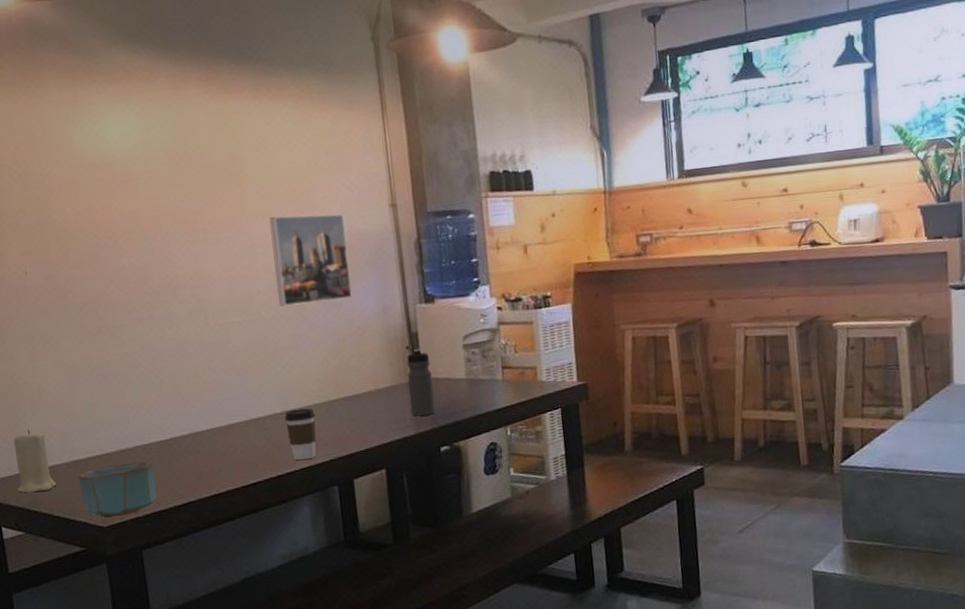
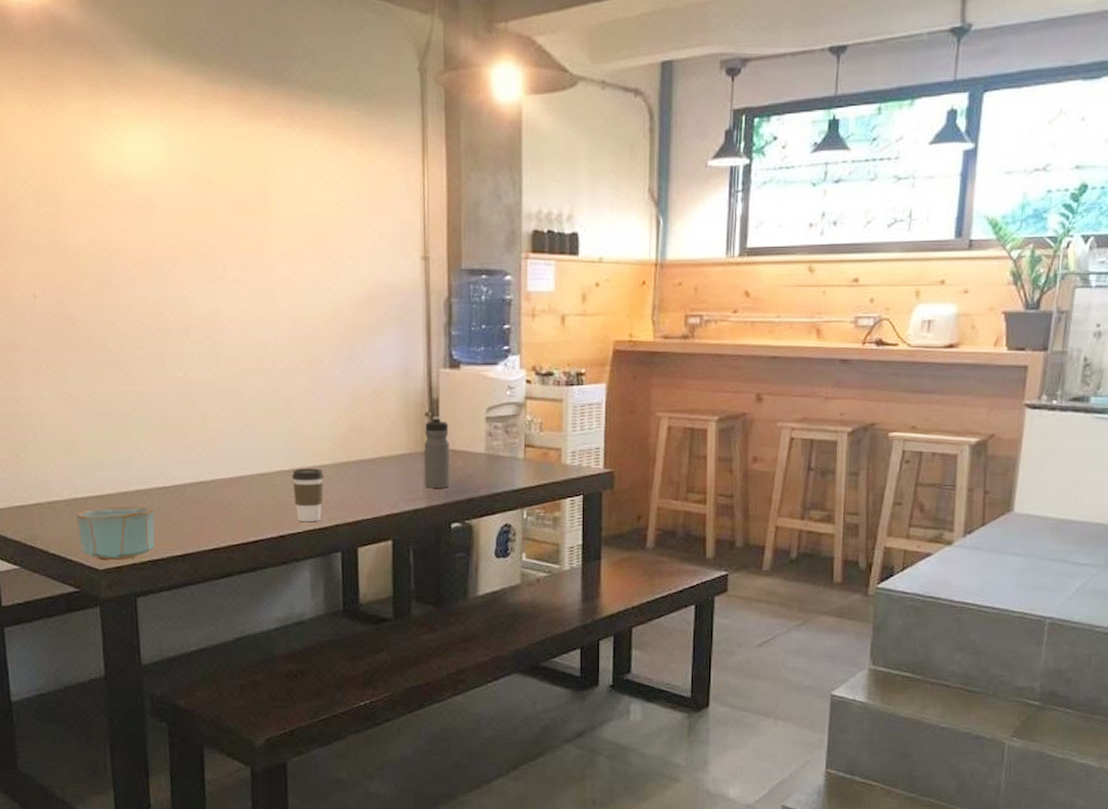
candle: present [13,429,57,494] -> none [13,461,54,527]
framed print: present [269,213,353,307] -> none [292,258,374,358]

